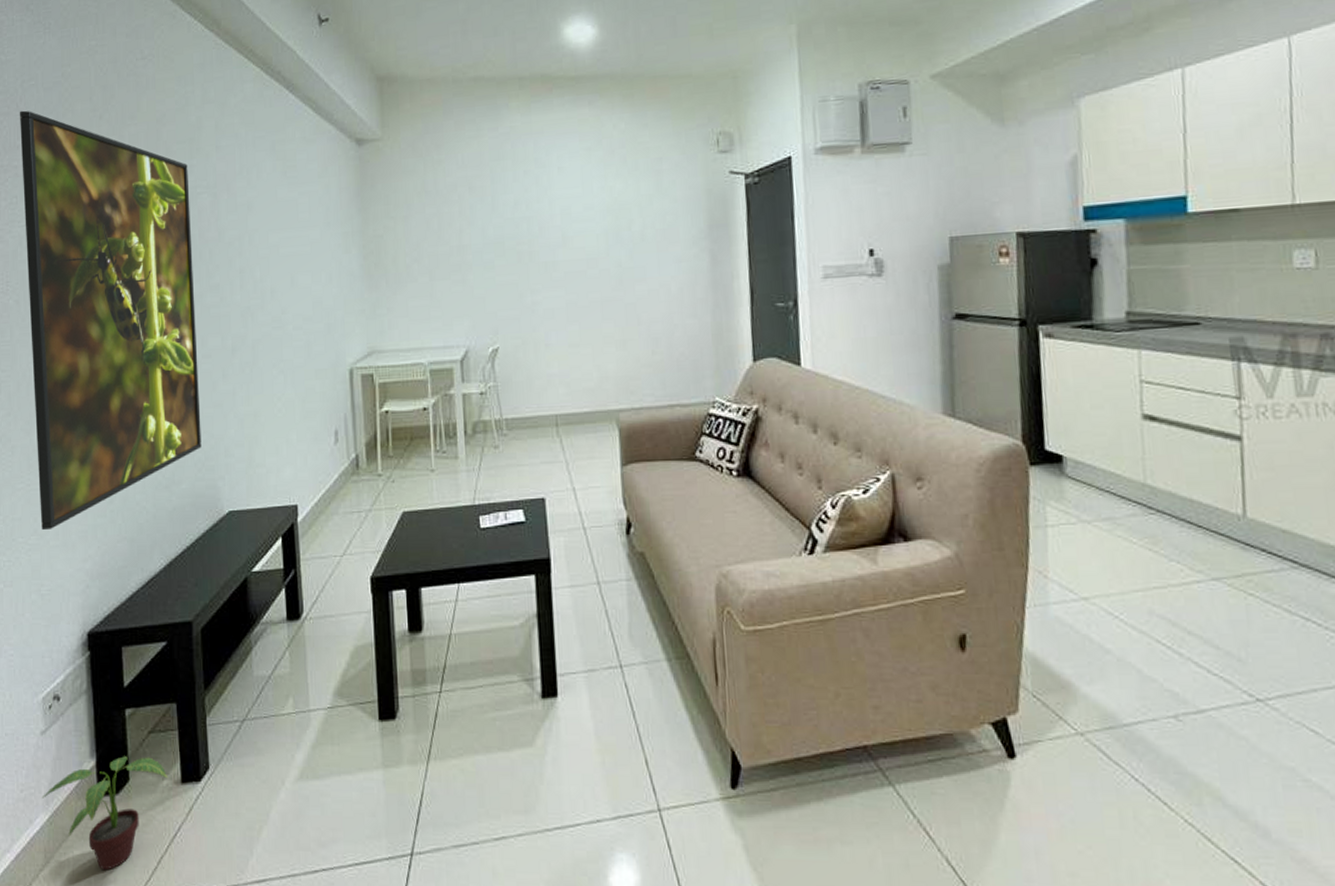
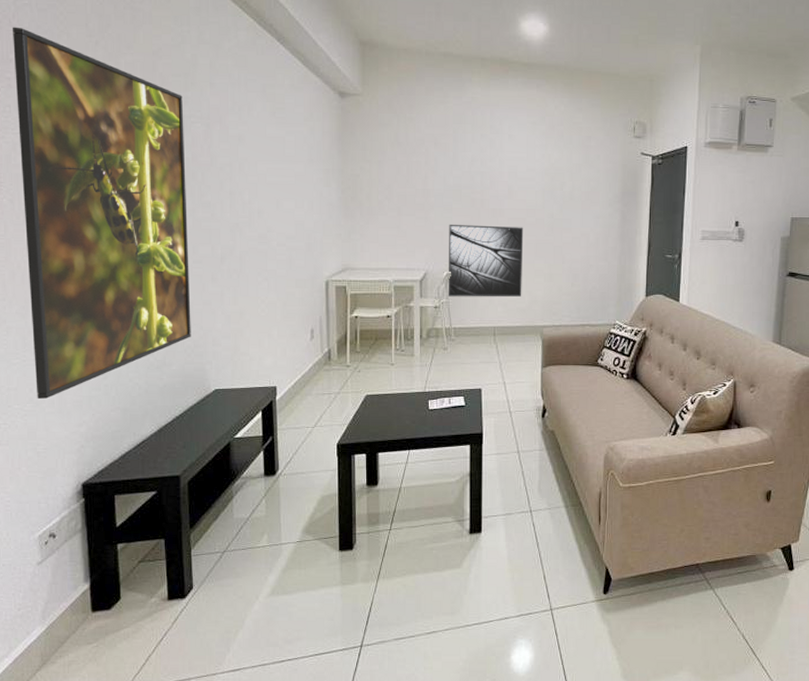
potted plant: present [41,756,168,871] -> none [38,580,156,668]
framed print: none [492,282,589,379] -> present [448,224,524,297]

